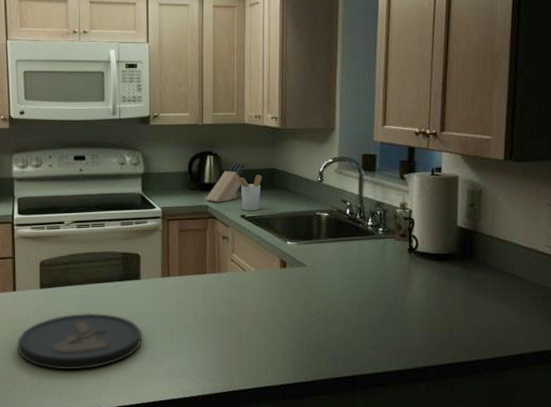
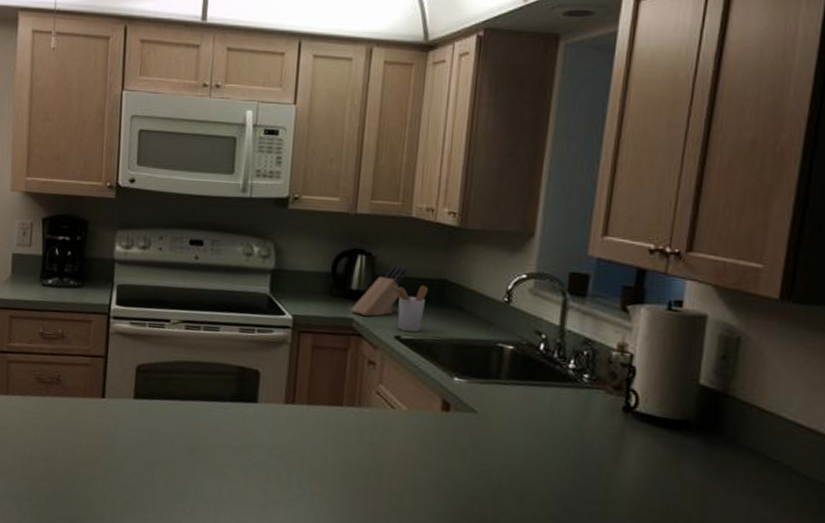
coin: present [17,312,143,370] -> none [100,434,255,507]

